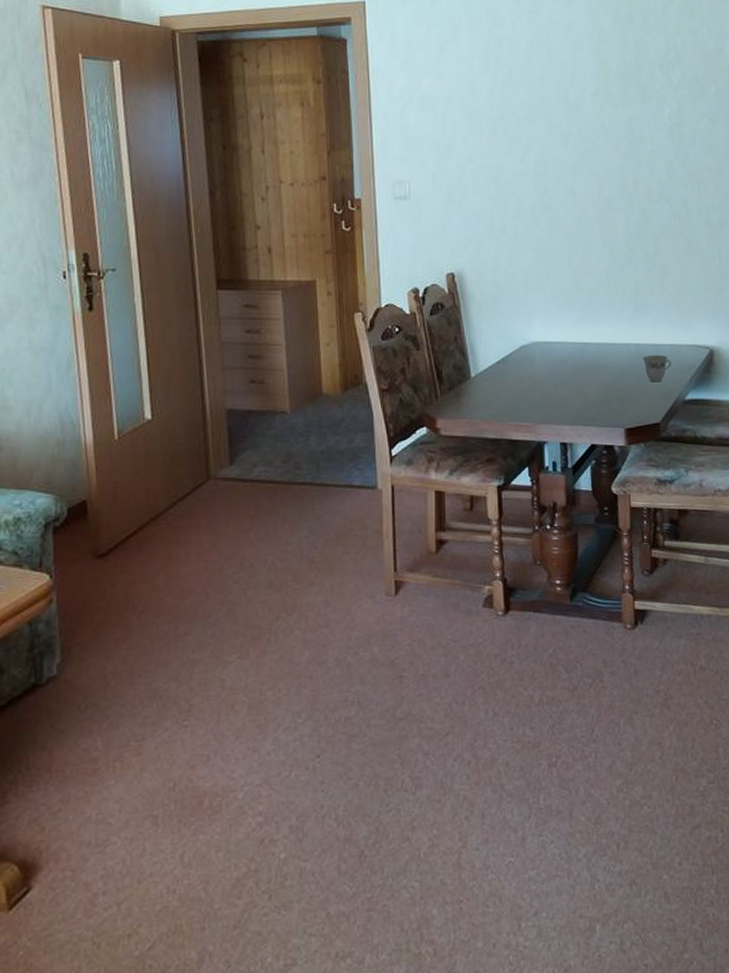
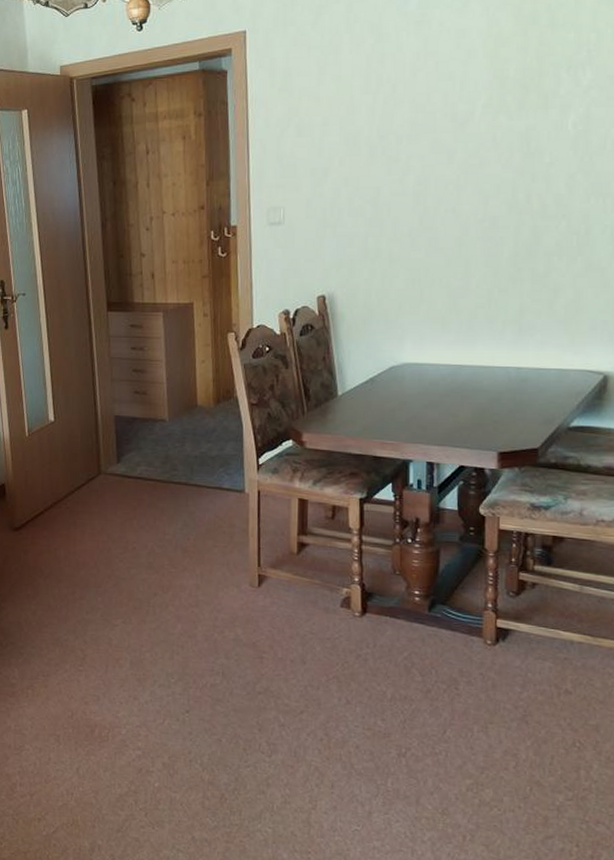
teacup: present [642,354,671,382] -> none [522,379,556,407]

